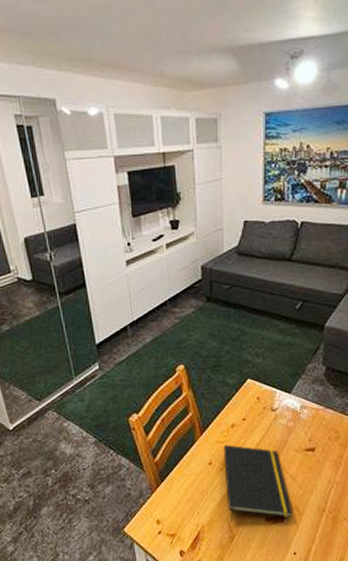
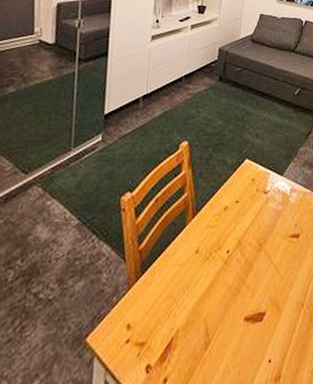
notepad: present [224,444,293,522] -> none [207,229,273,323]

